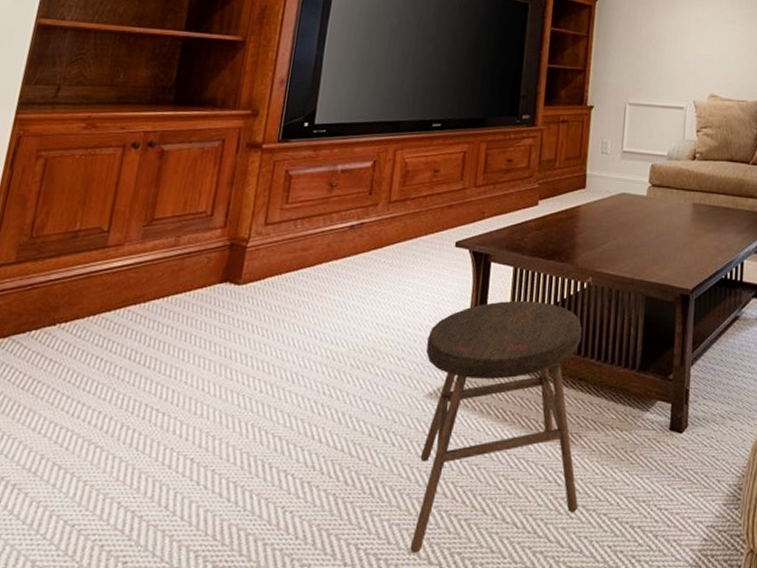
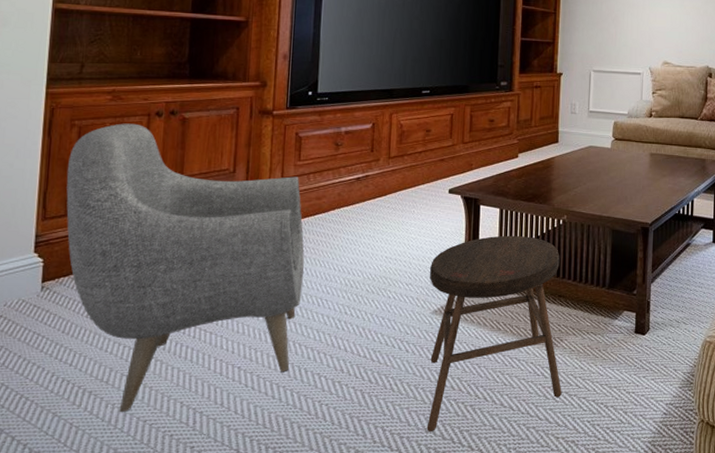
armchair: none [13,155,285,514] -> present [66,123,305,413]

